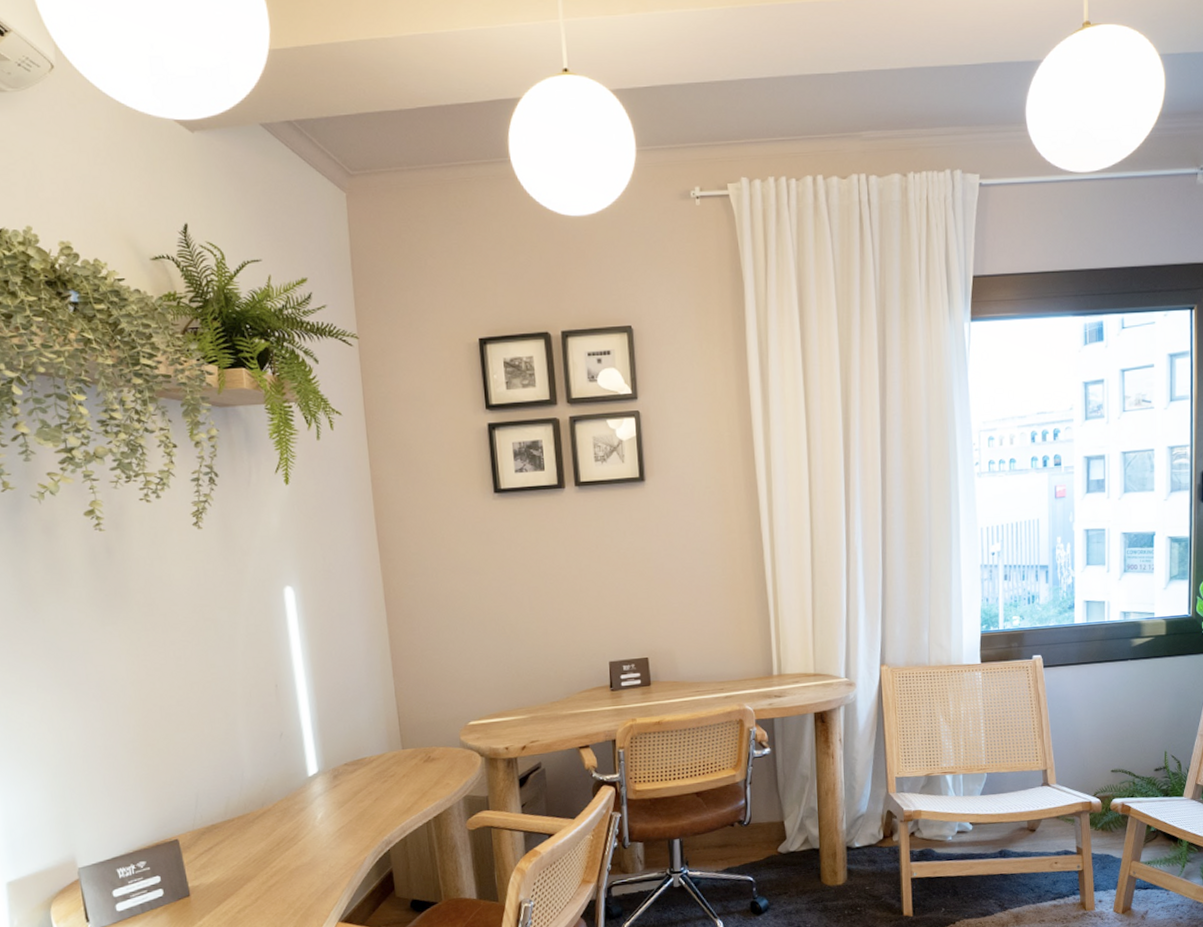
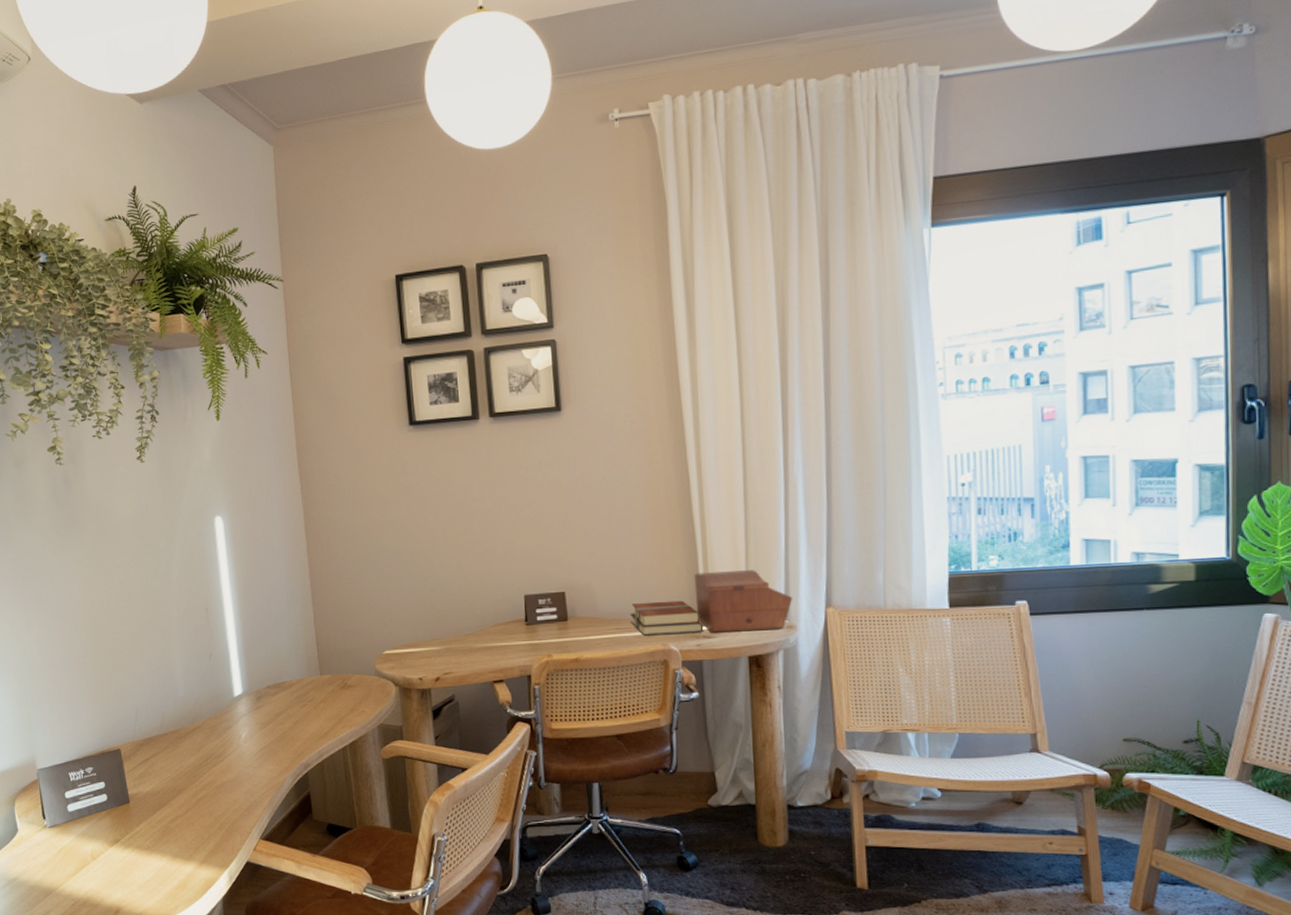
books: none [709,662,775,698] -> present [630,600,704,636]
sewing box: none [767,633,853,692] -> present [694,570,793,633]

